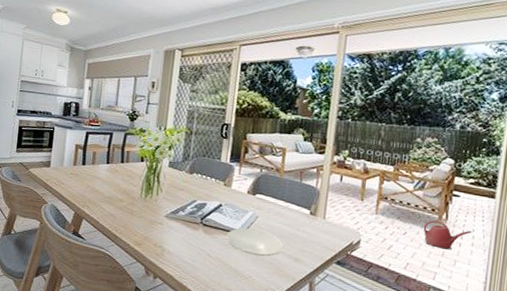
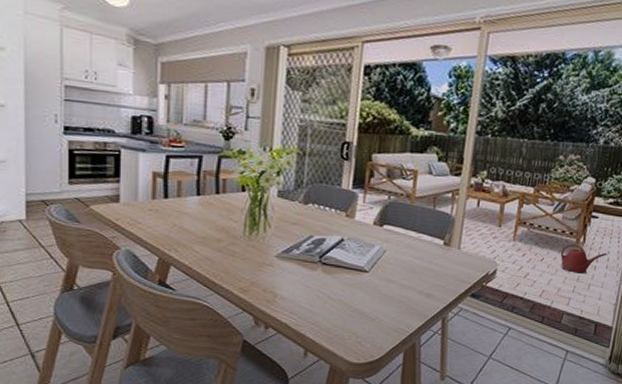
plate: present [226,228,284,257] -> none [349,264,415,294]

